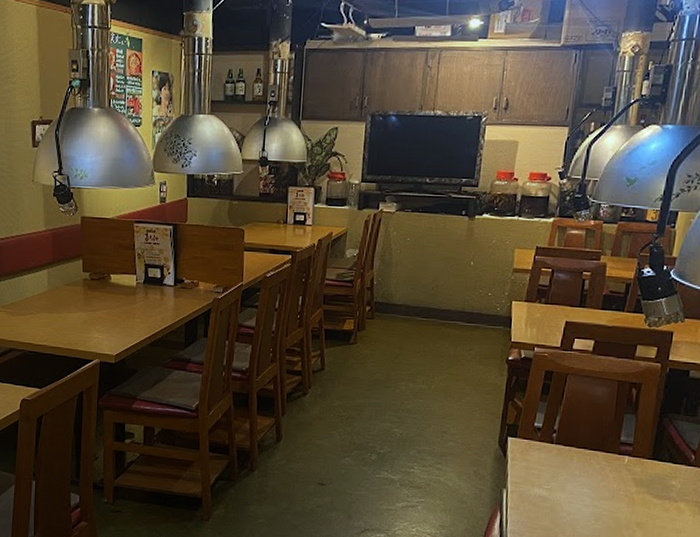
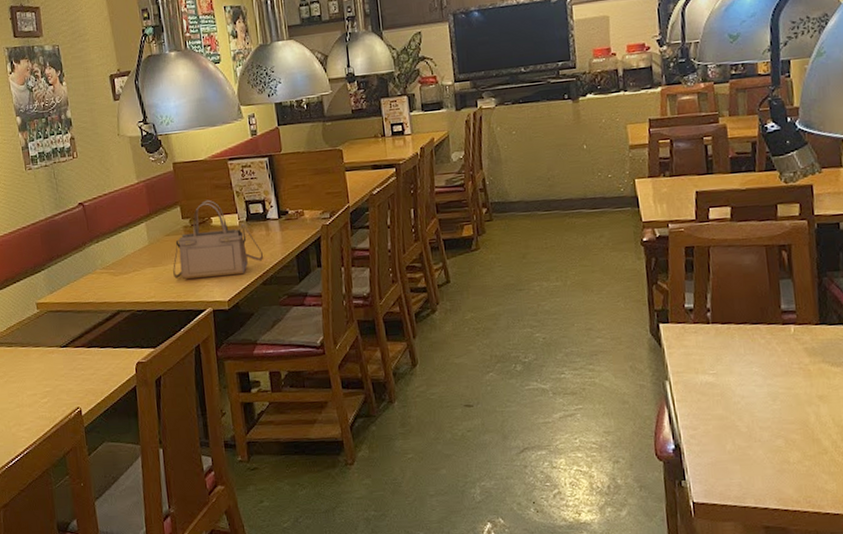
handbag: none [67,257,155,333] -> present [173,199,264,280]

